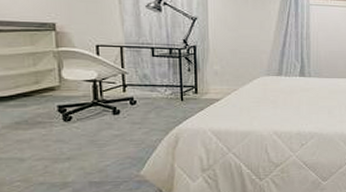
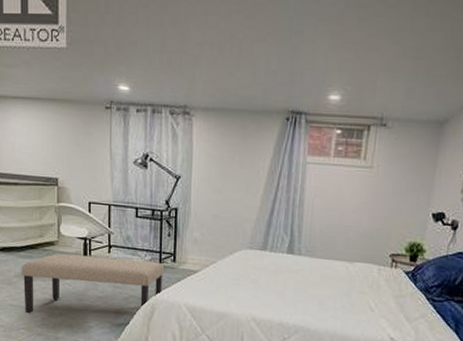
bench: none [11,95,187,165] -> present [21,253,165,314]

